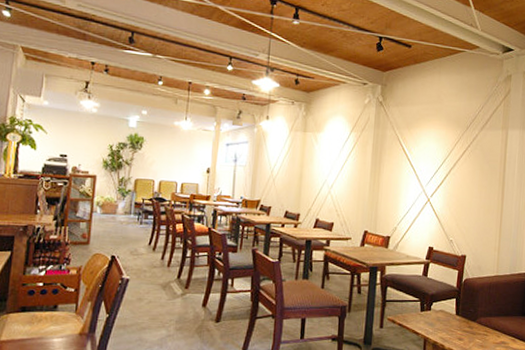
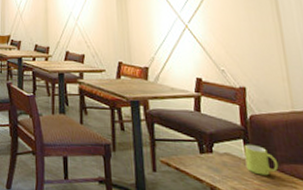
mug: none [454,302,478,327] -> present [243,144,279,176]

